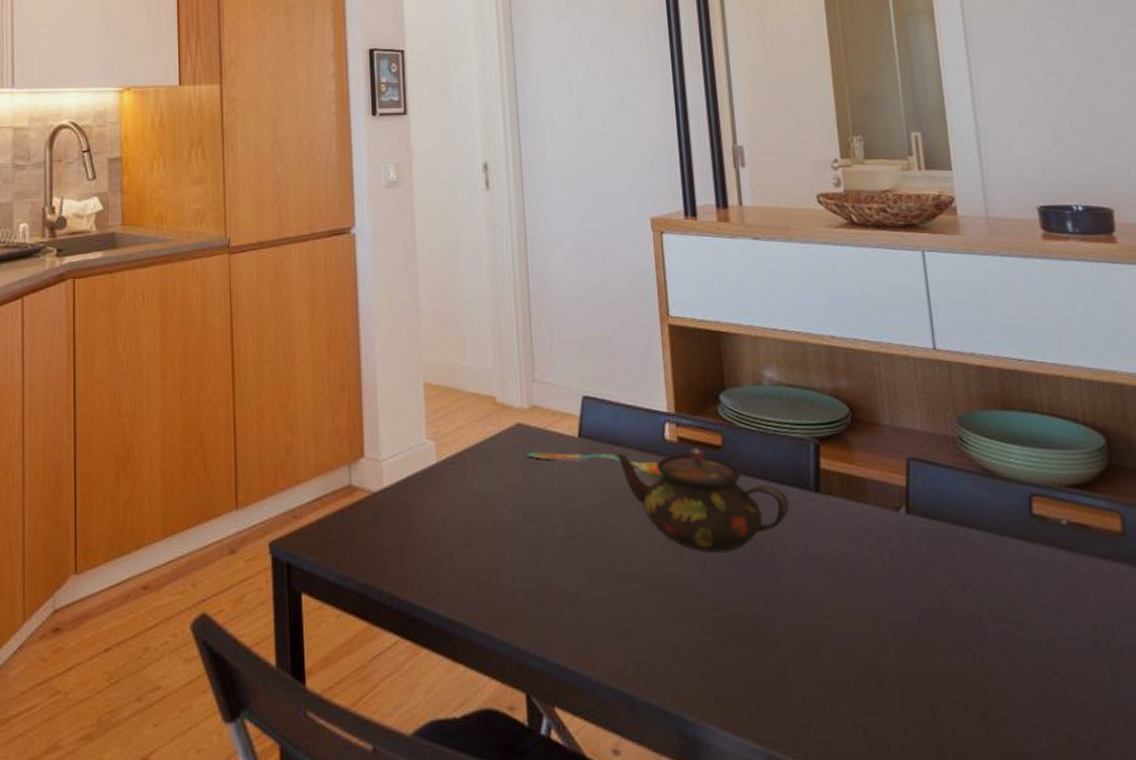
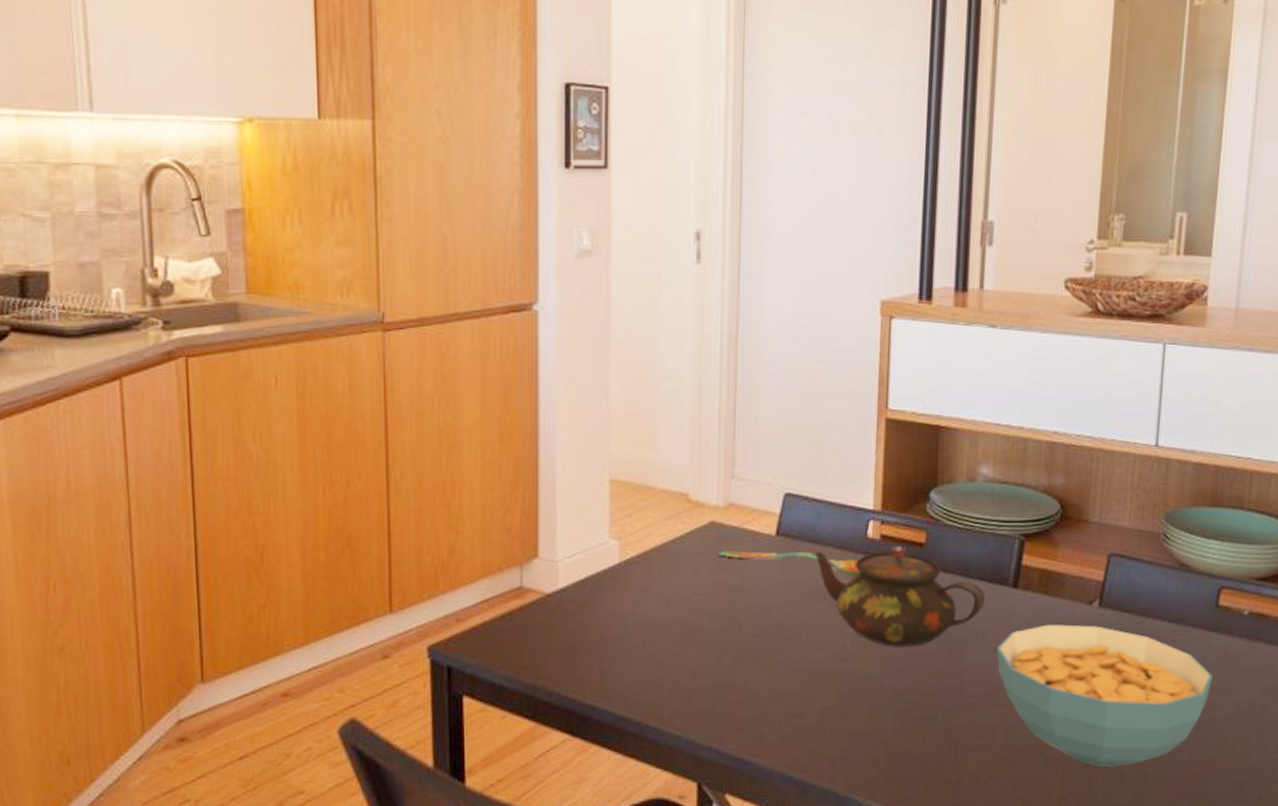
cereal bowl: none [809,531,1044,693] -> present [997,624,1214,768]

